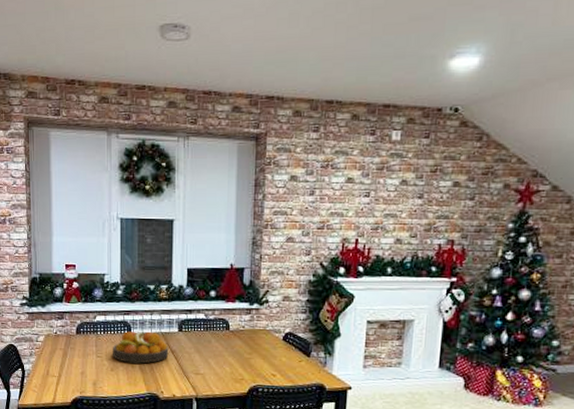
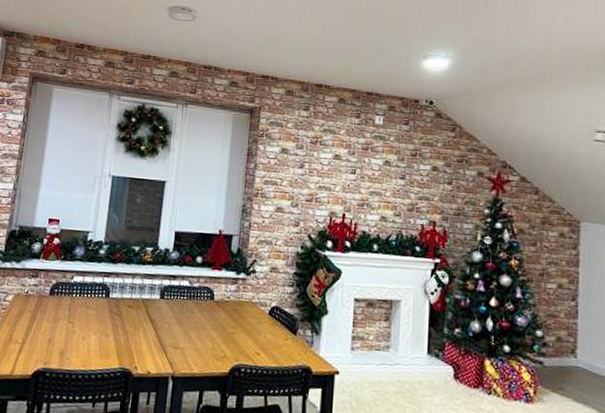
fruit bowl: present [113,330,169,364] -> none [86,294,148,333]

